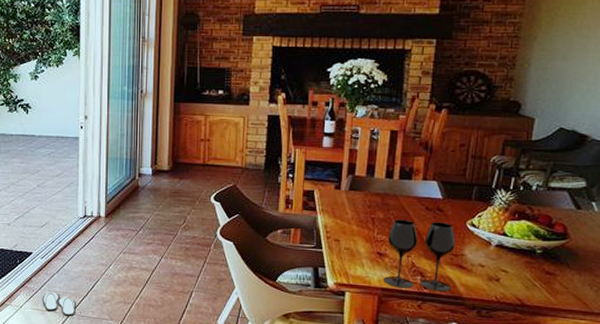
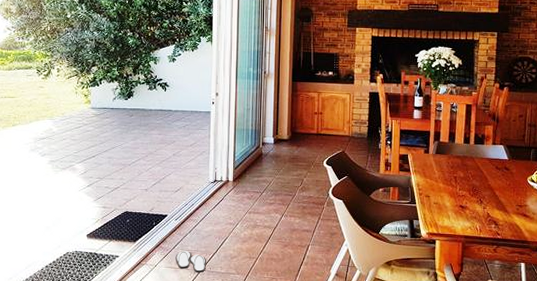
wine glass: present [383,219,455,291] -> none [466,177,520,237]

